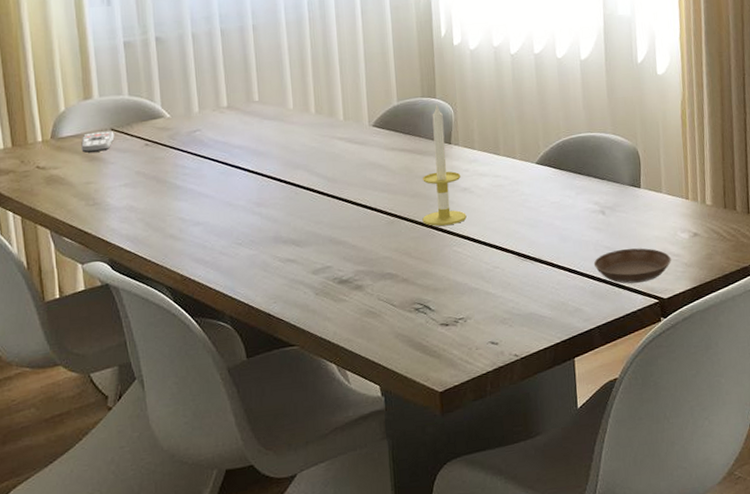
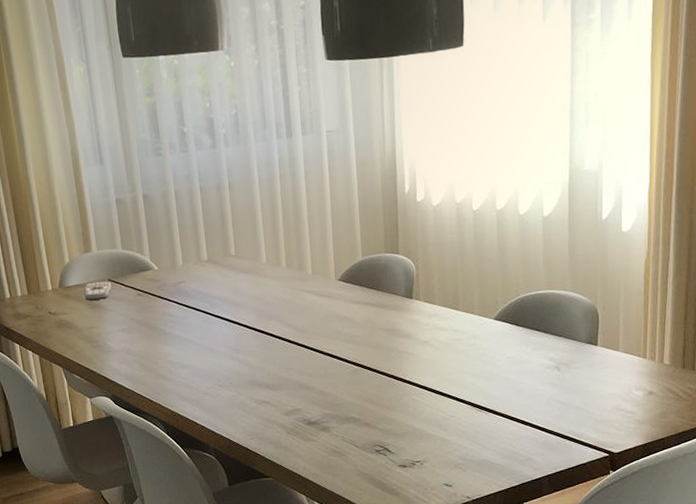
candle: present [422,103,467,226] -> none [384,259,426,376]
saucer: present [593,248,671,284] -> none [546,404,624,437]

